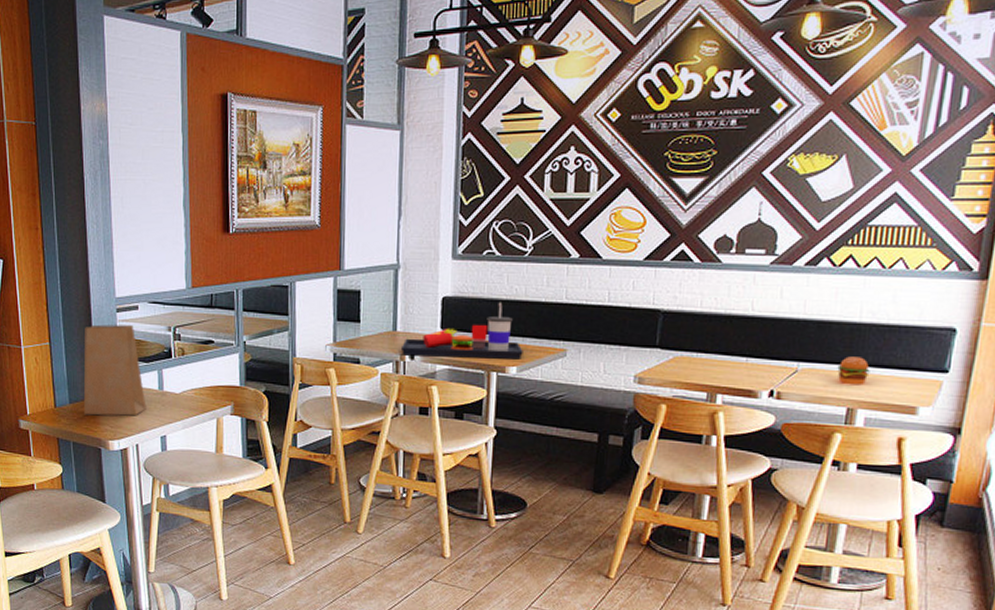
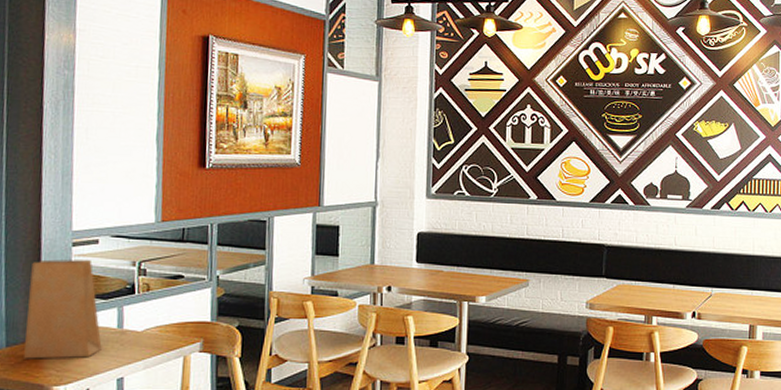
food tray: present [402,302,523,360] -> none [379,237,491,290]
hamburger: present [837,356,870,385] -> none [740,282,763,306]

